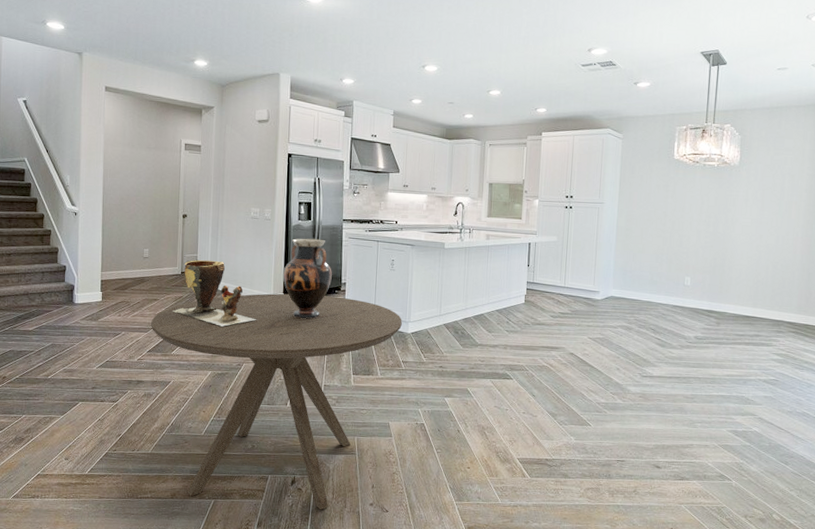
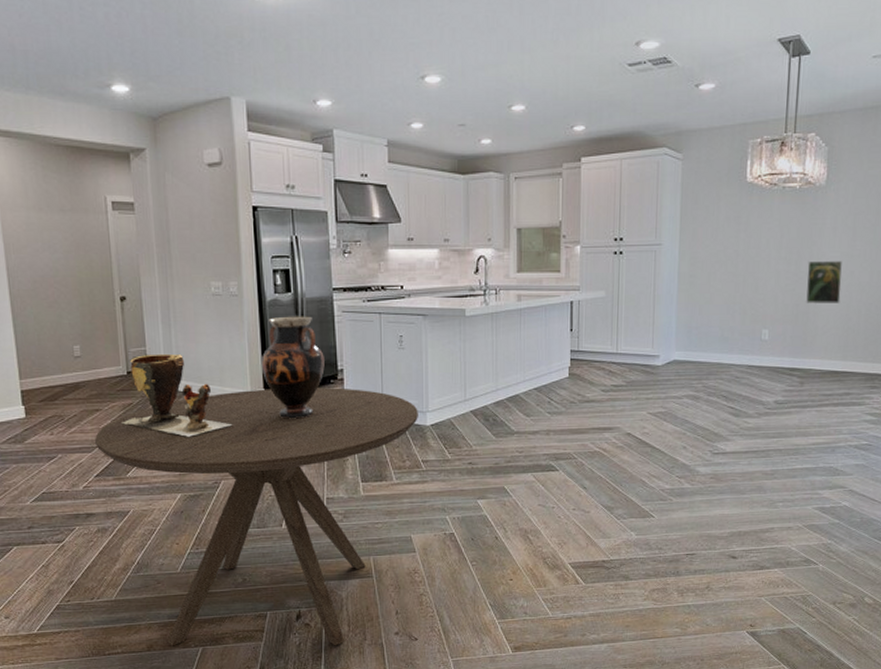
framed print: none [722,225,753,260] -> present [806,261,843,305]

